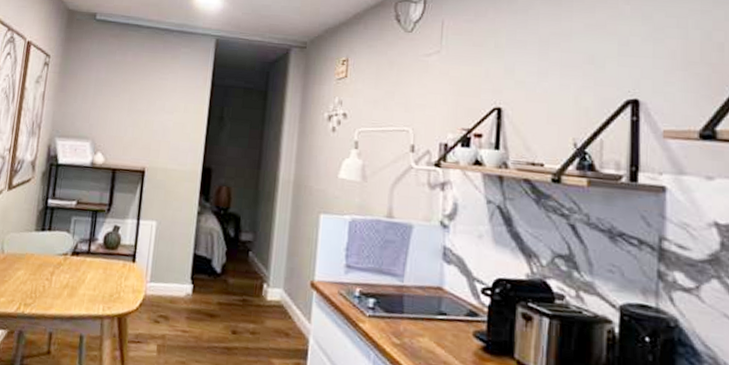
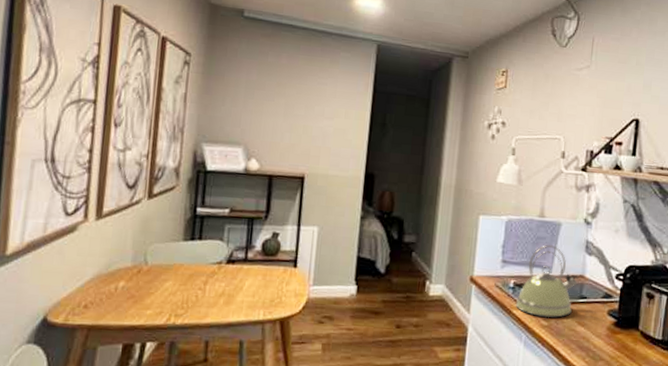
kettle: none [362,249,435,336] -> present [515,245,578,318]

